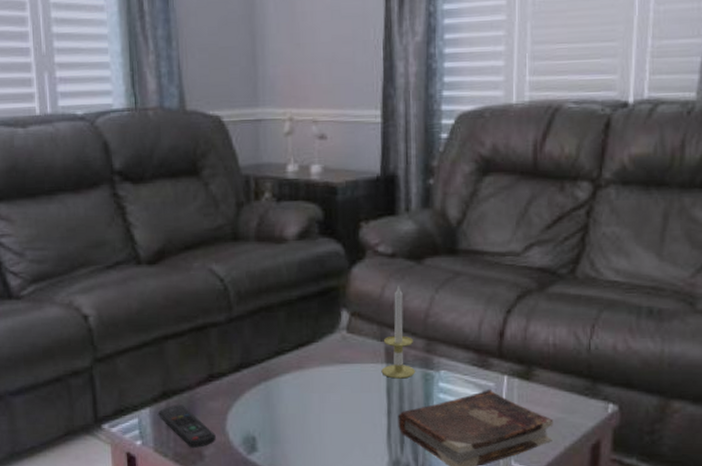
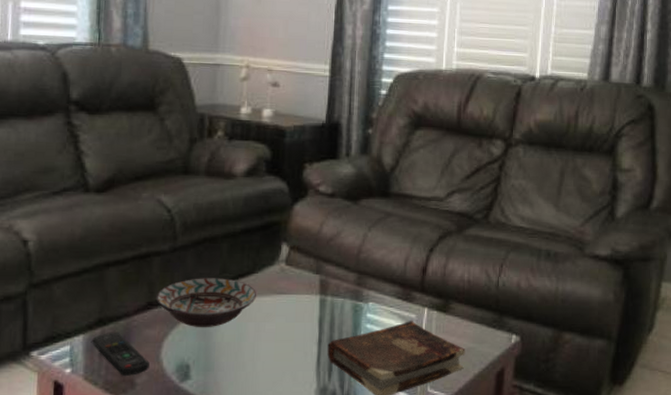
decorative bowl: none [216,348,319,399] -> present [156,278,257,327]
candle: present [381,285,416,379] -> none [315,222,347,310]

